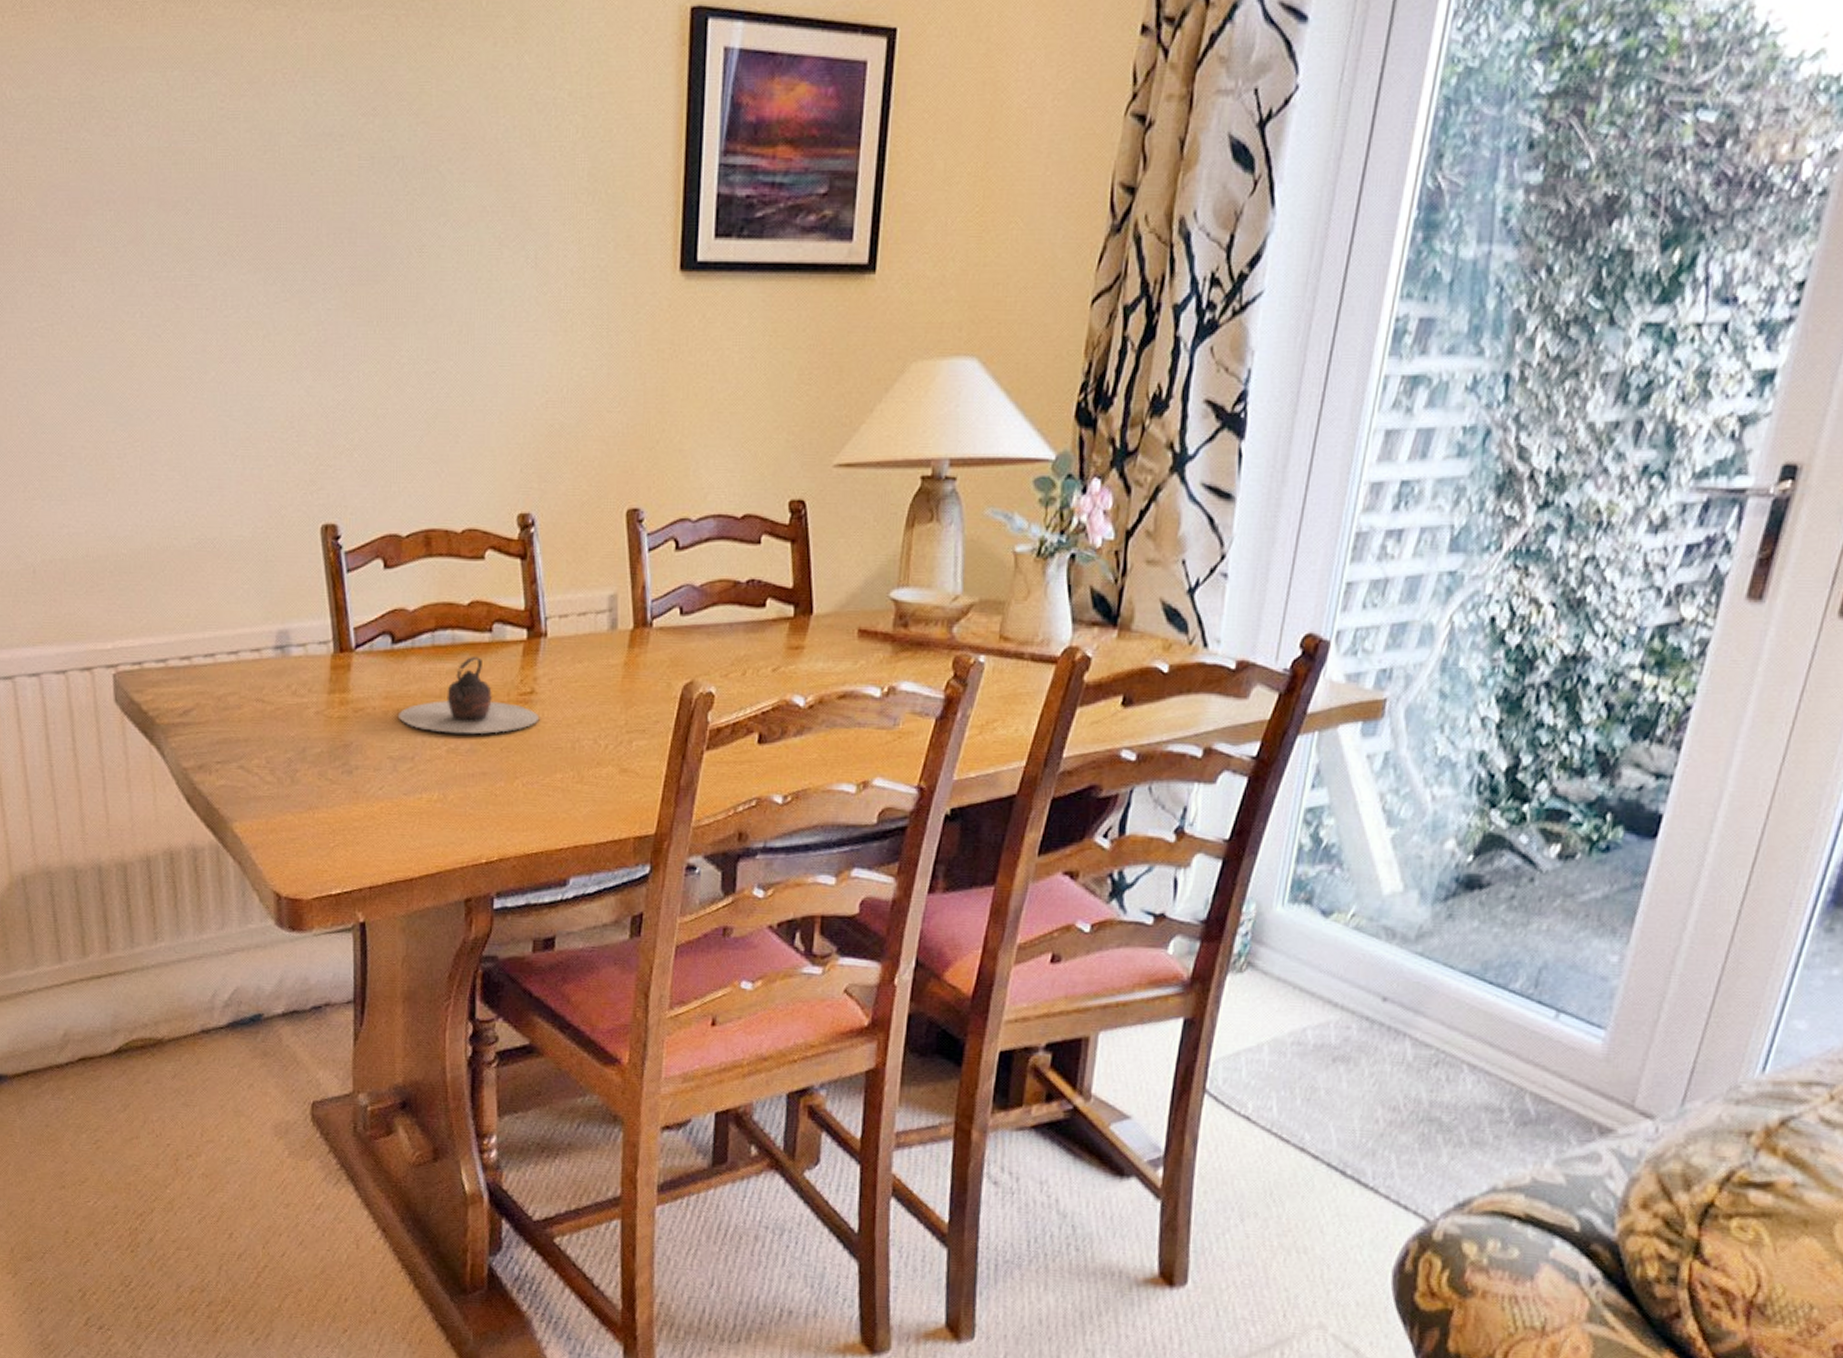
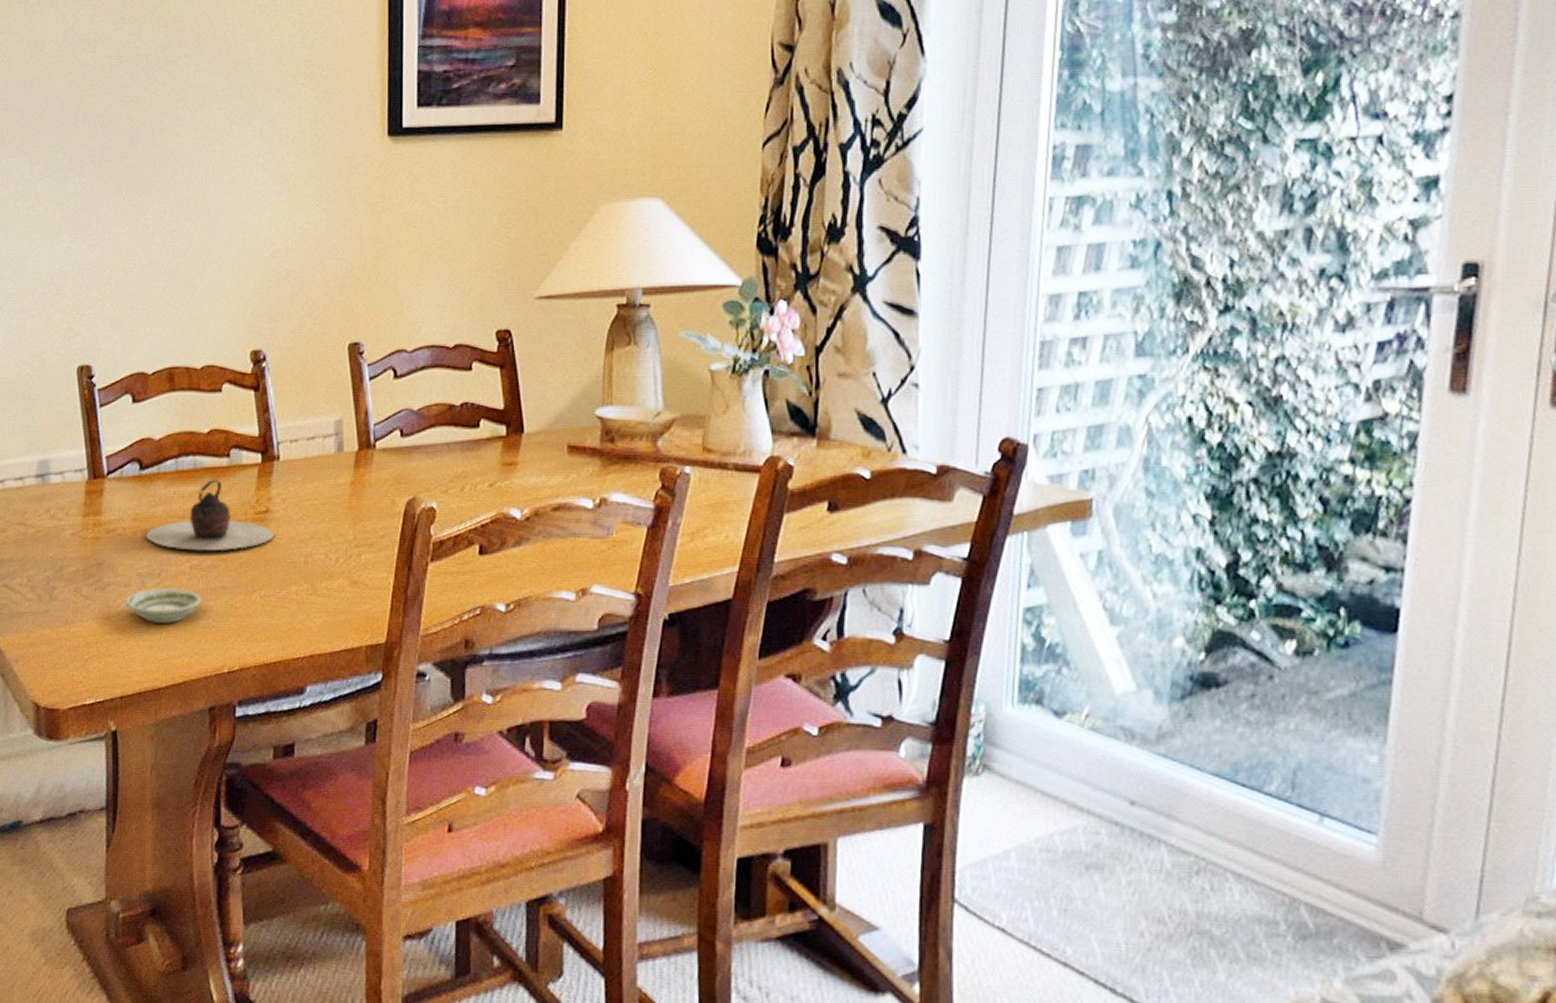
saucer: none [375,773,458,811] -> present [125,588,201,623]

